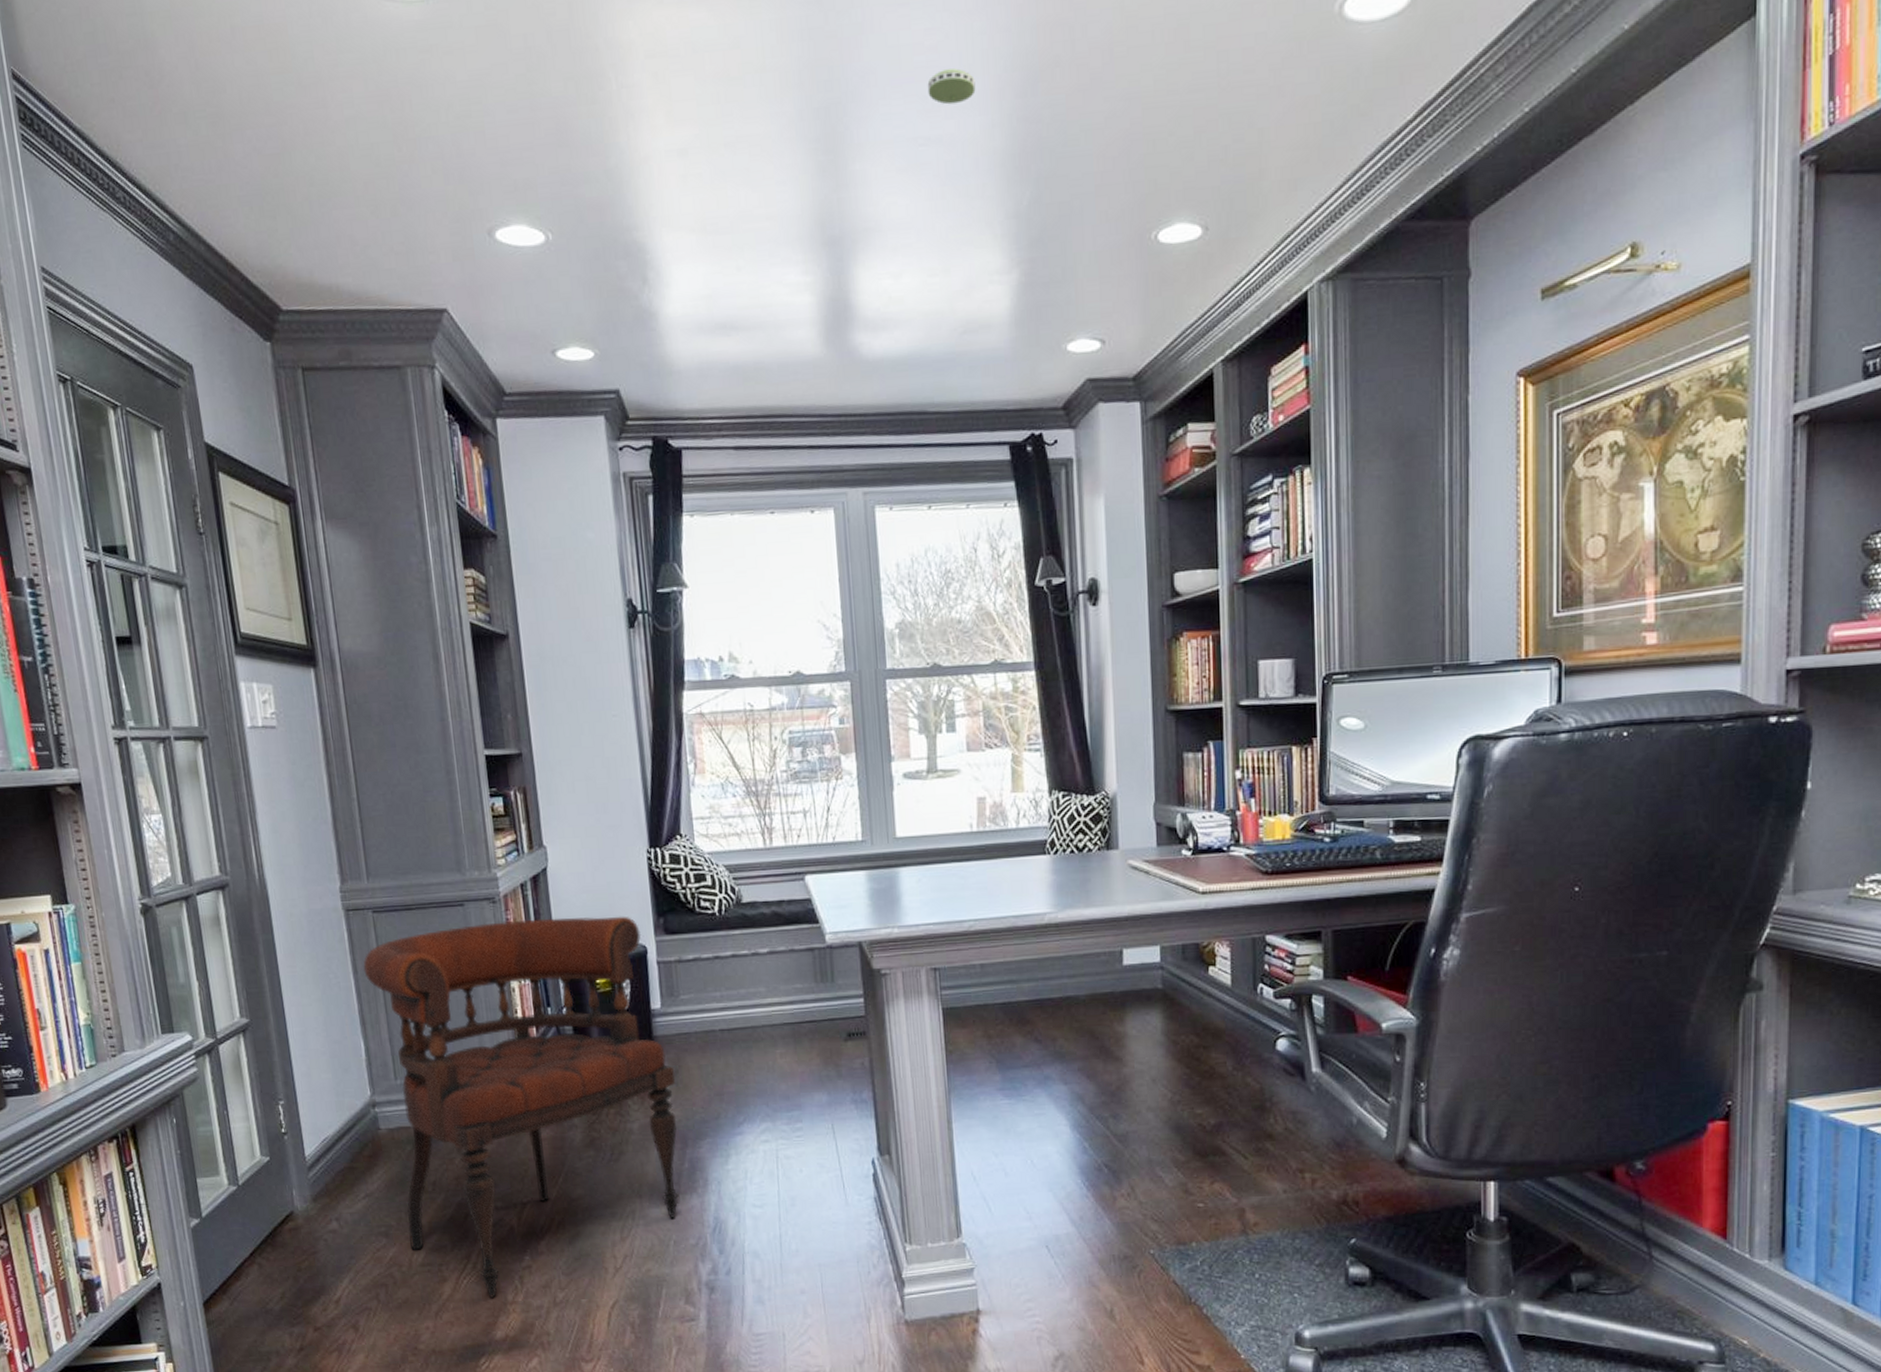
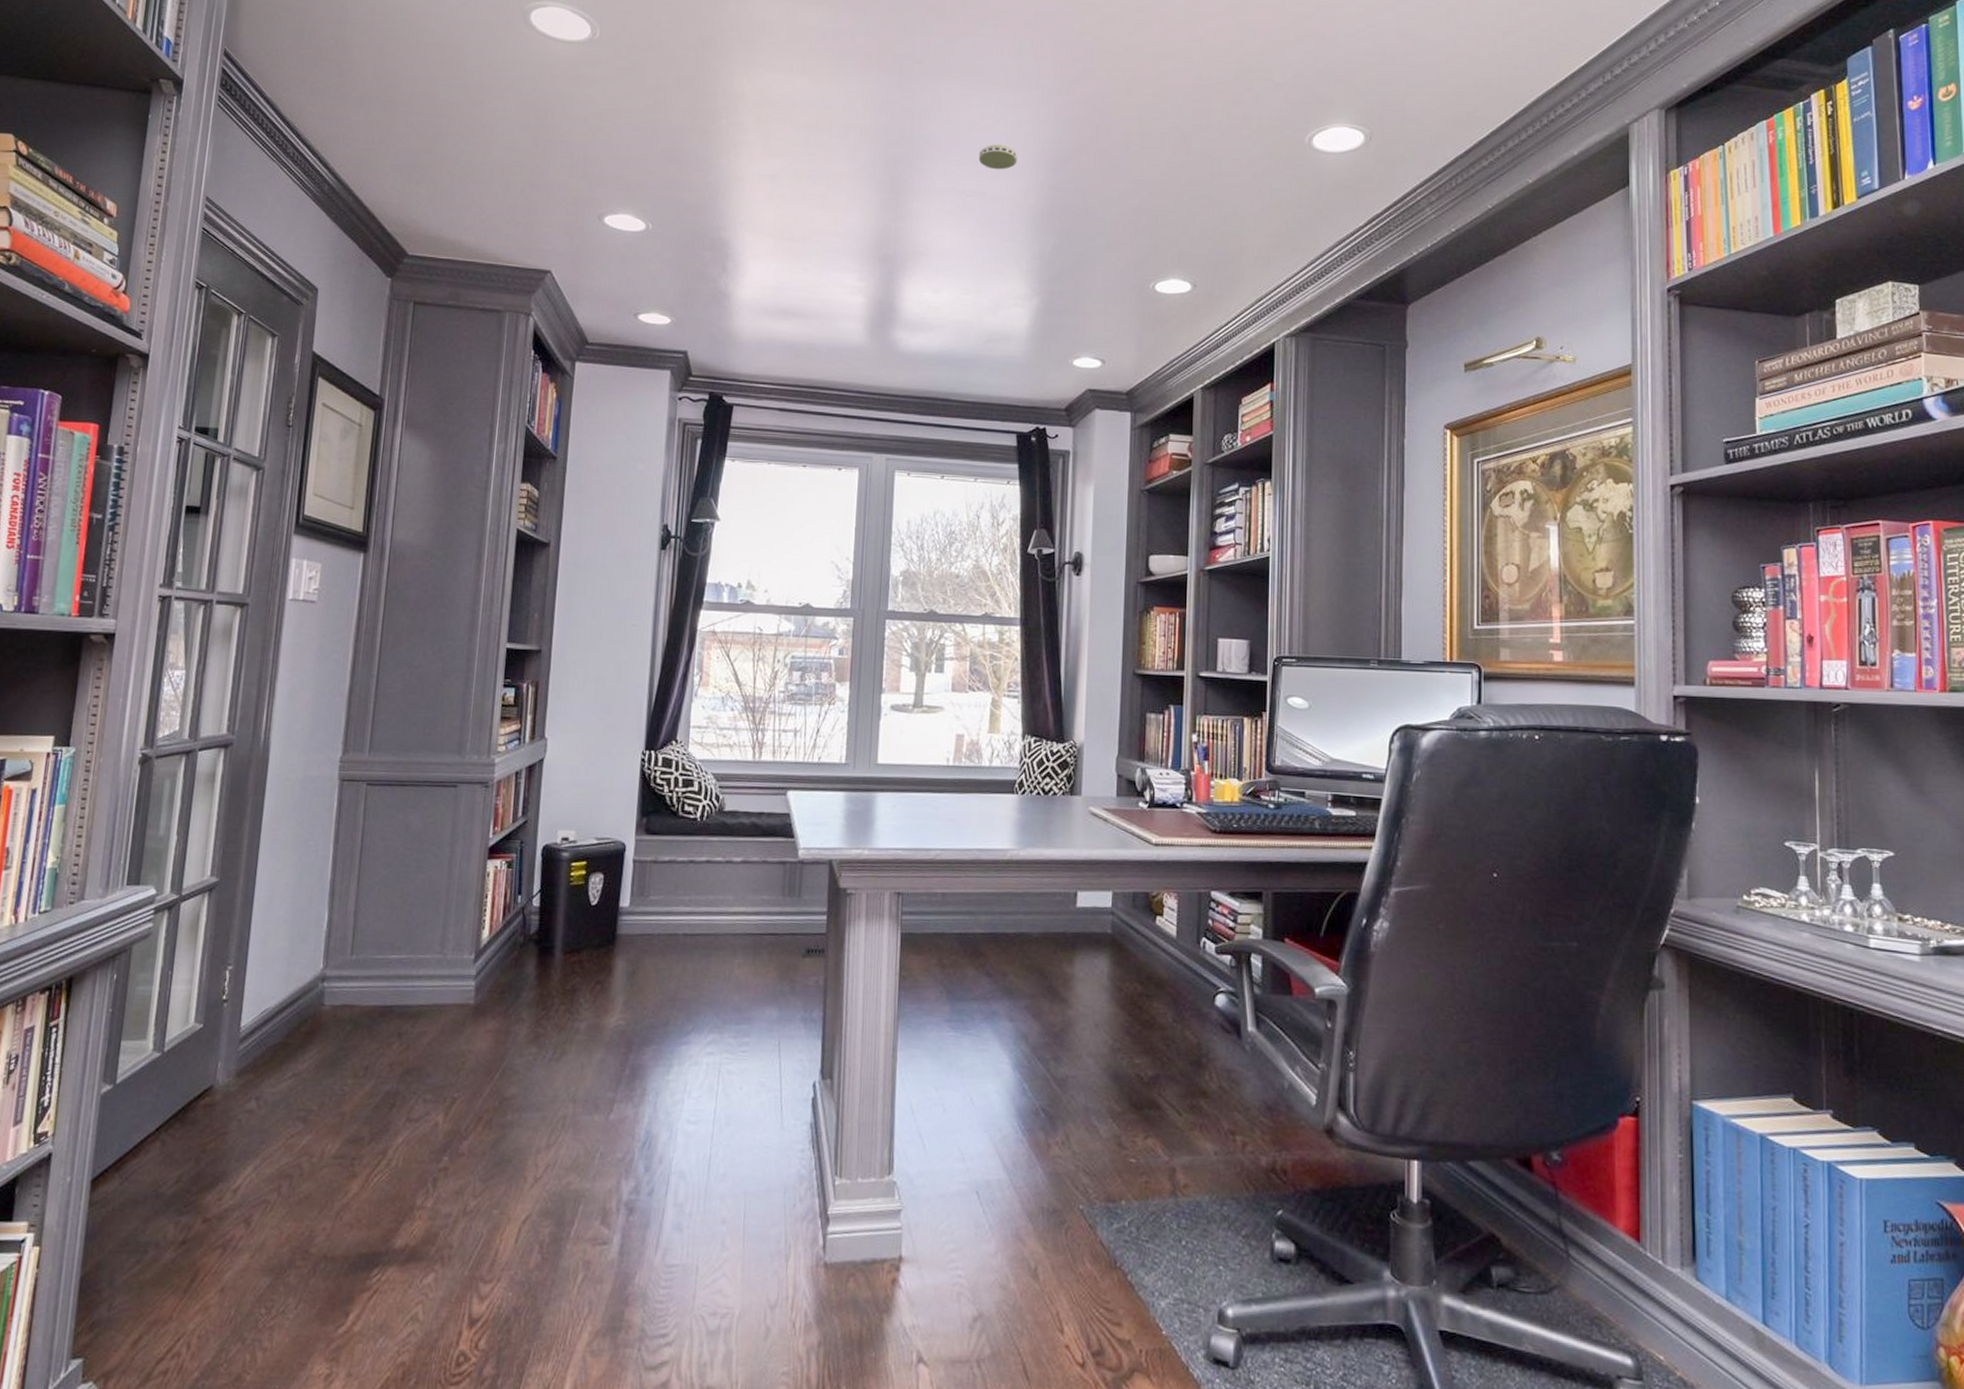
armchair: present [363,916,679,1298] -> none [327,805,632,1200]

